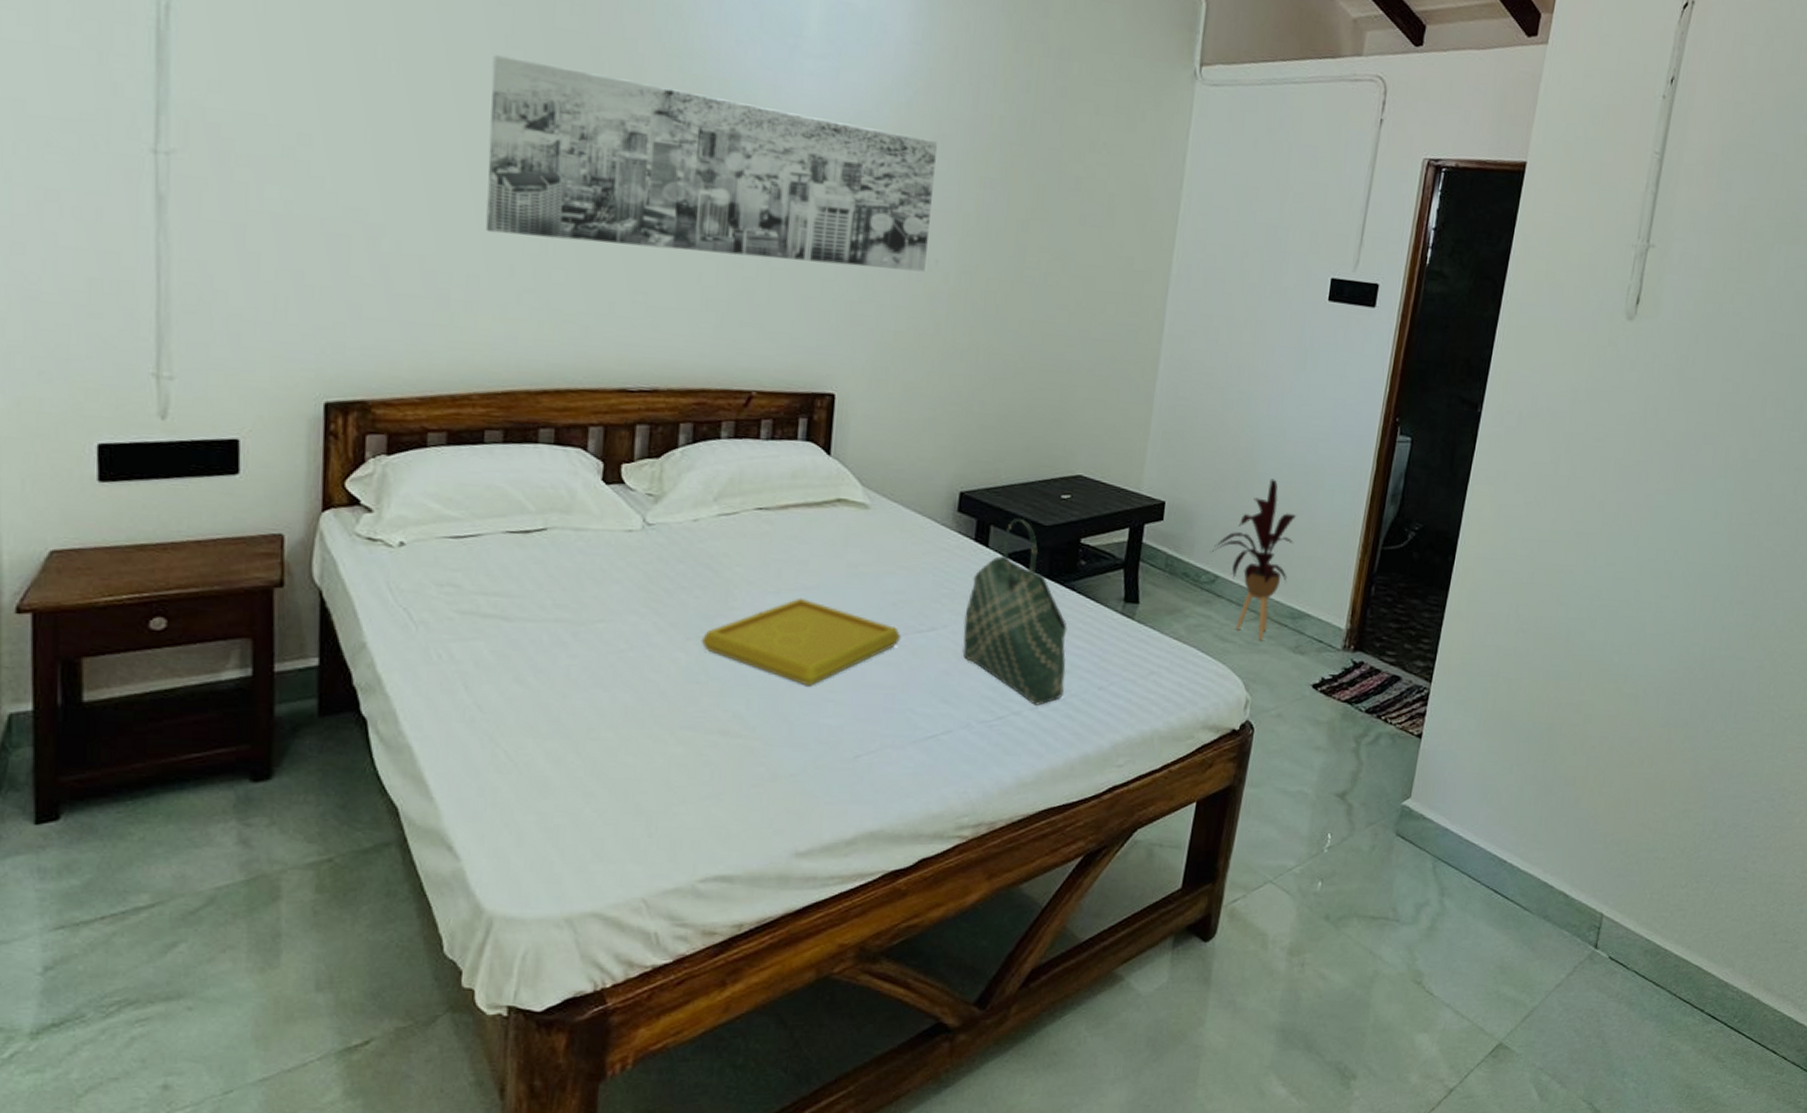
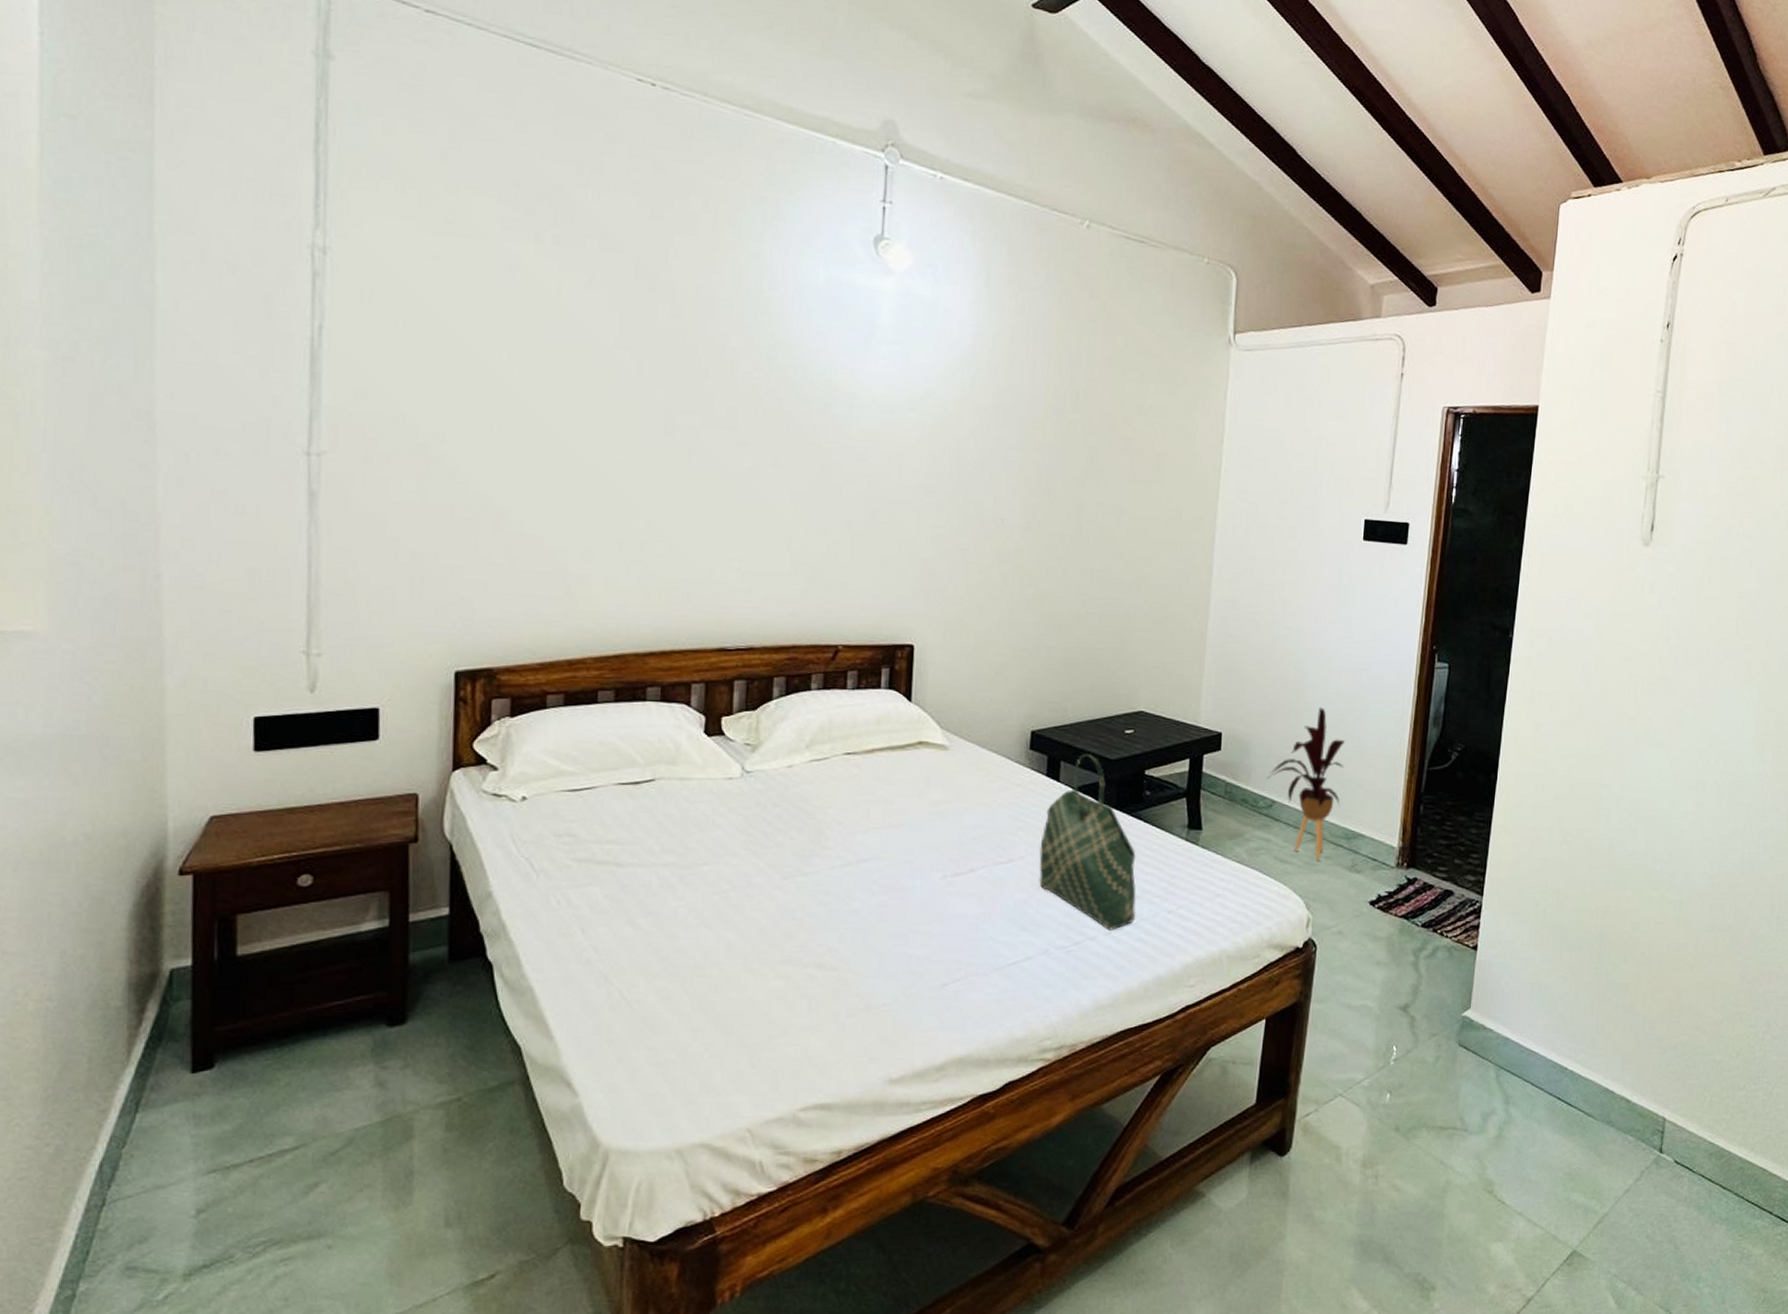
wall art: present [485,55,937,272] -> none [597,355,999,530]
serving tray: present [701,597,901,686] -> none [797,835,981,919]

